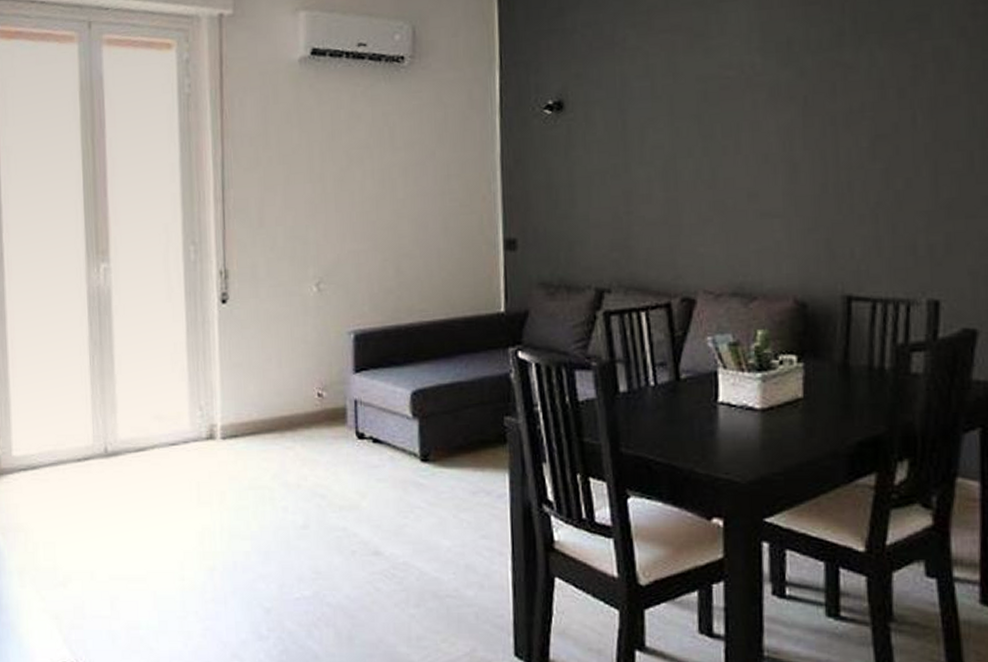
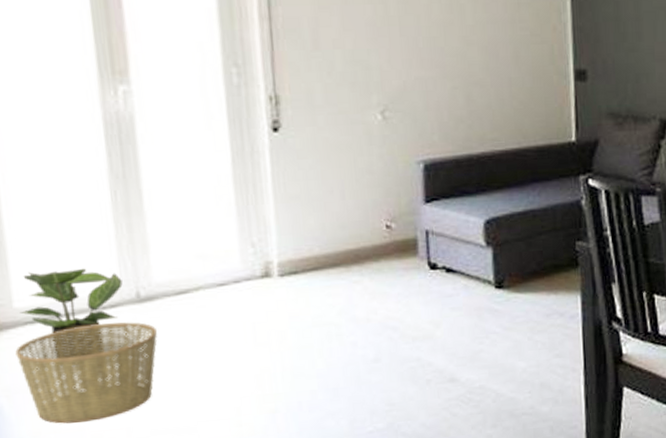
basket: none [11,474,119,563] -> present [15,322,158,424]
potted plant: none [16,423,94,509] -> present [20,268,123,364]

